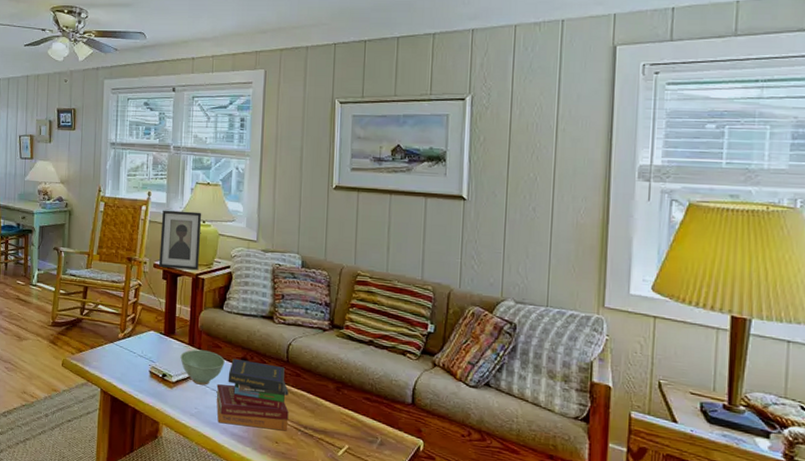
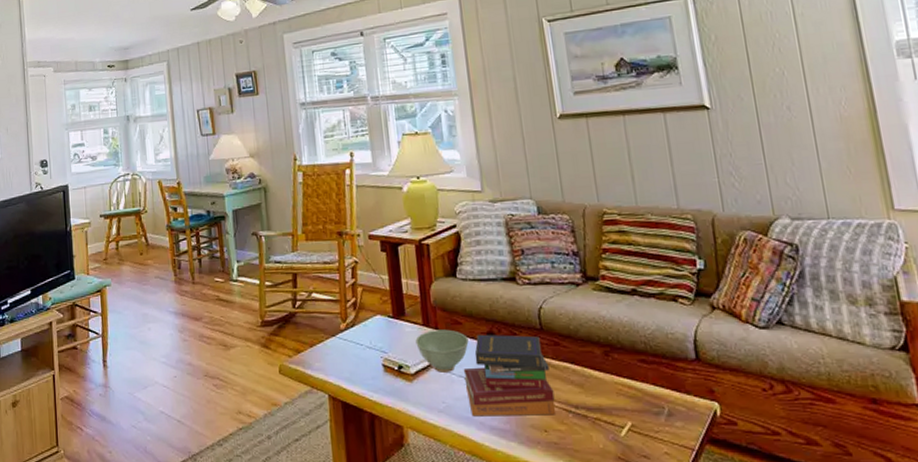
picture frame: present [159,210,202,270] -> none [369,167,421,238]

